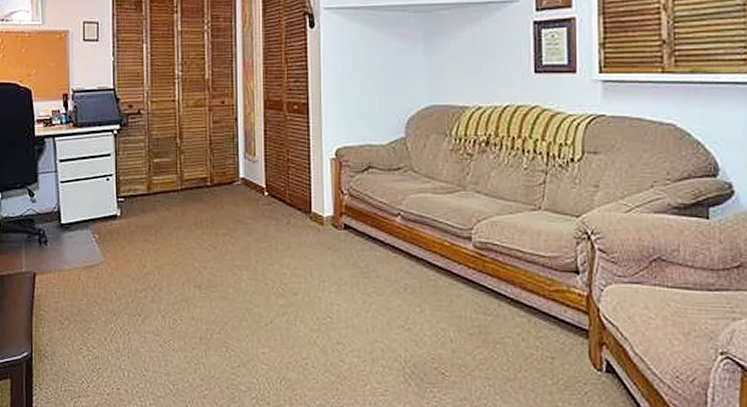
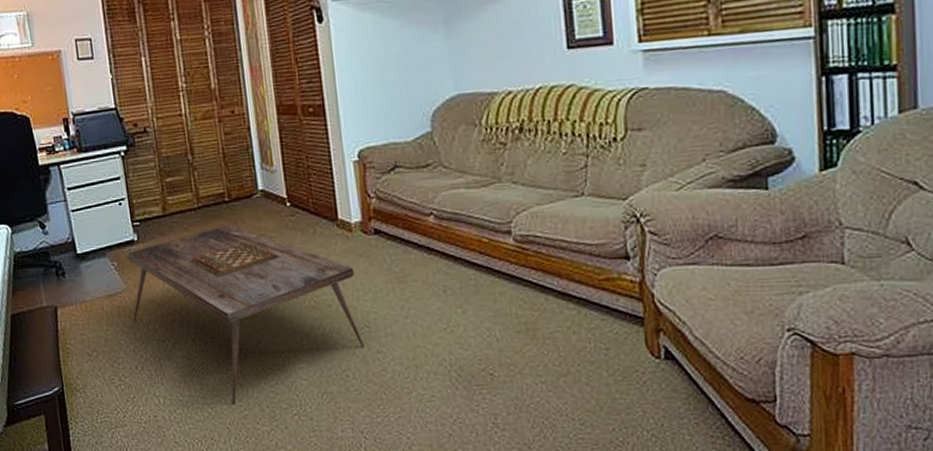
coffee table: none [107,209,325,384] -> present [127,225,364,405]

